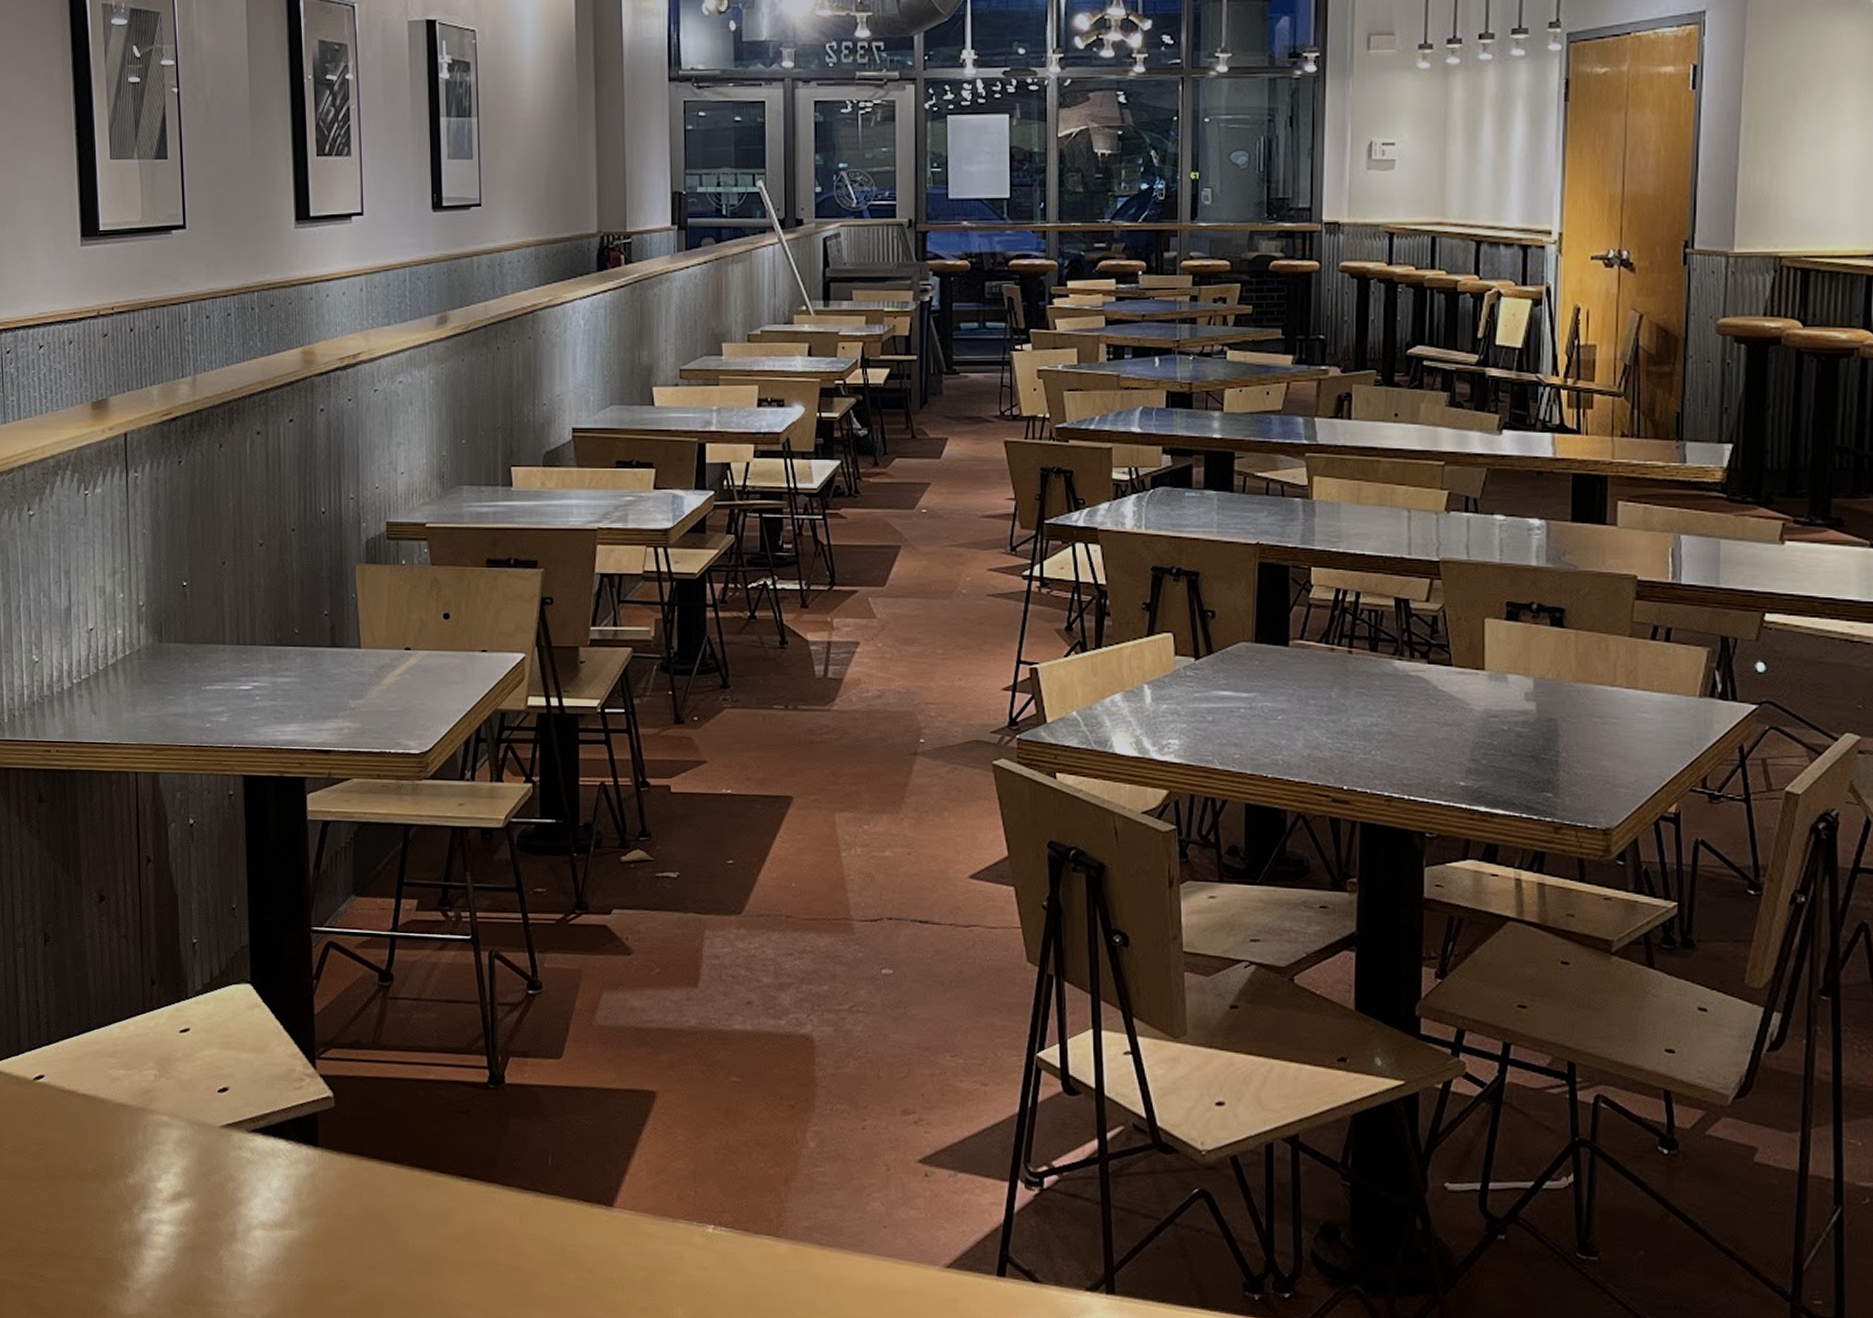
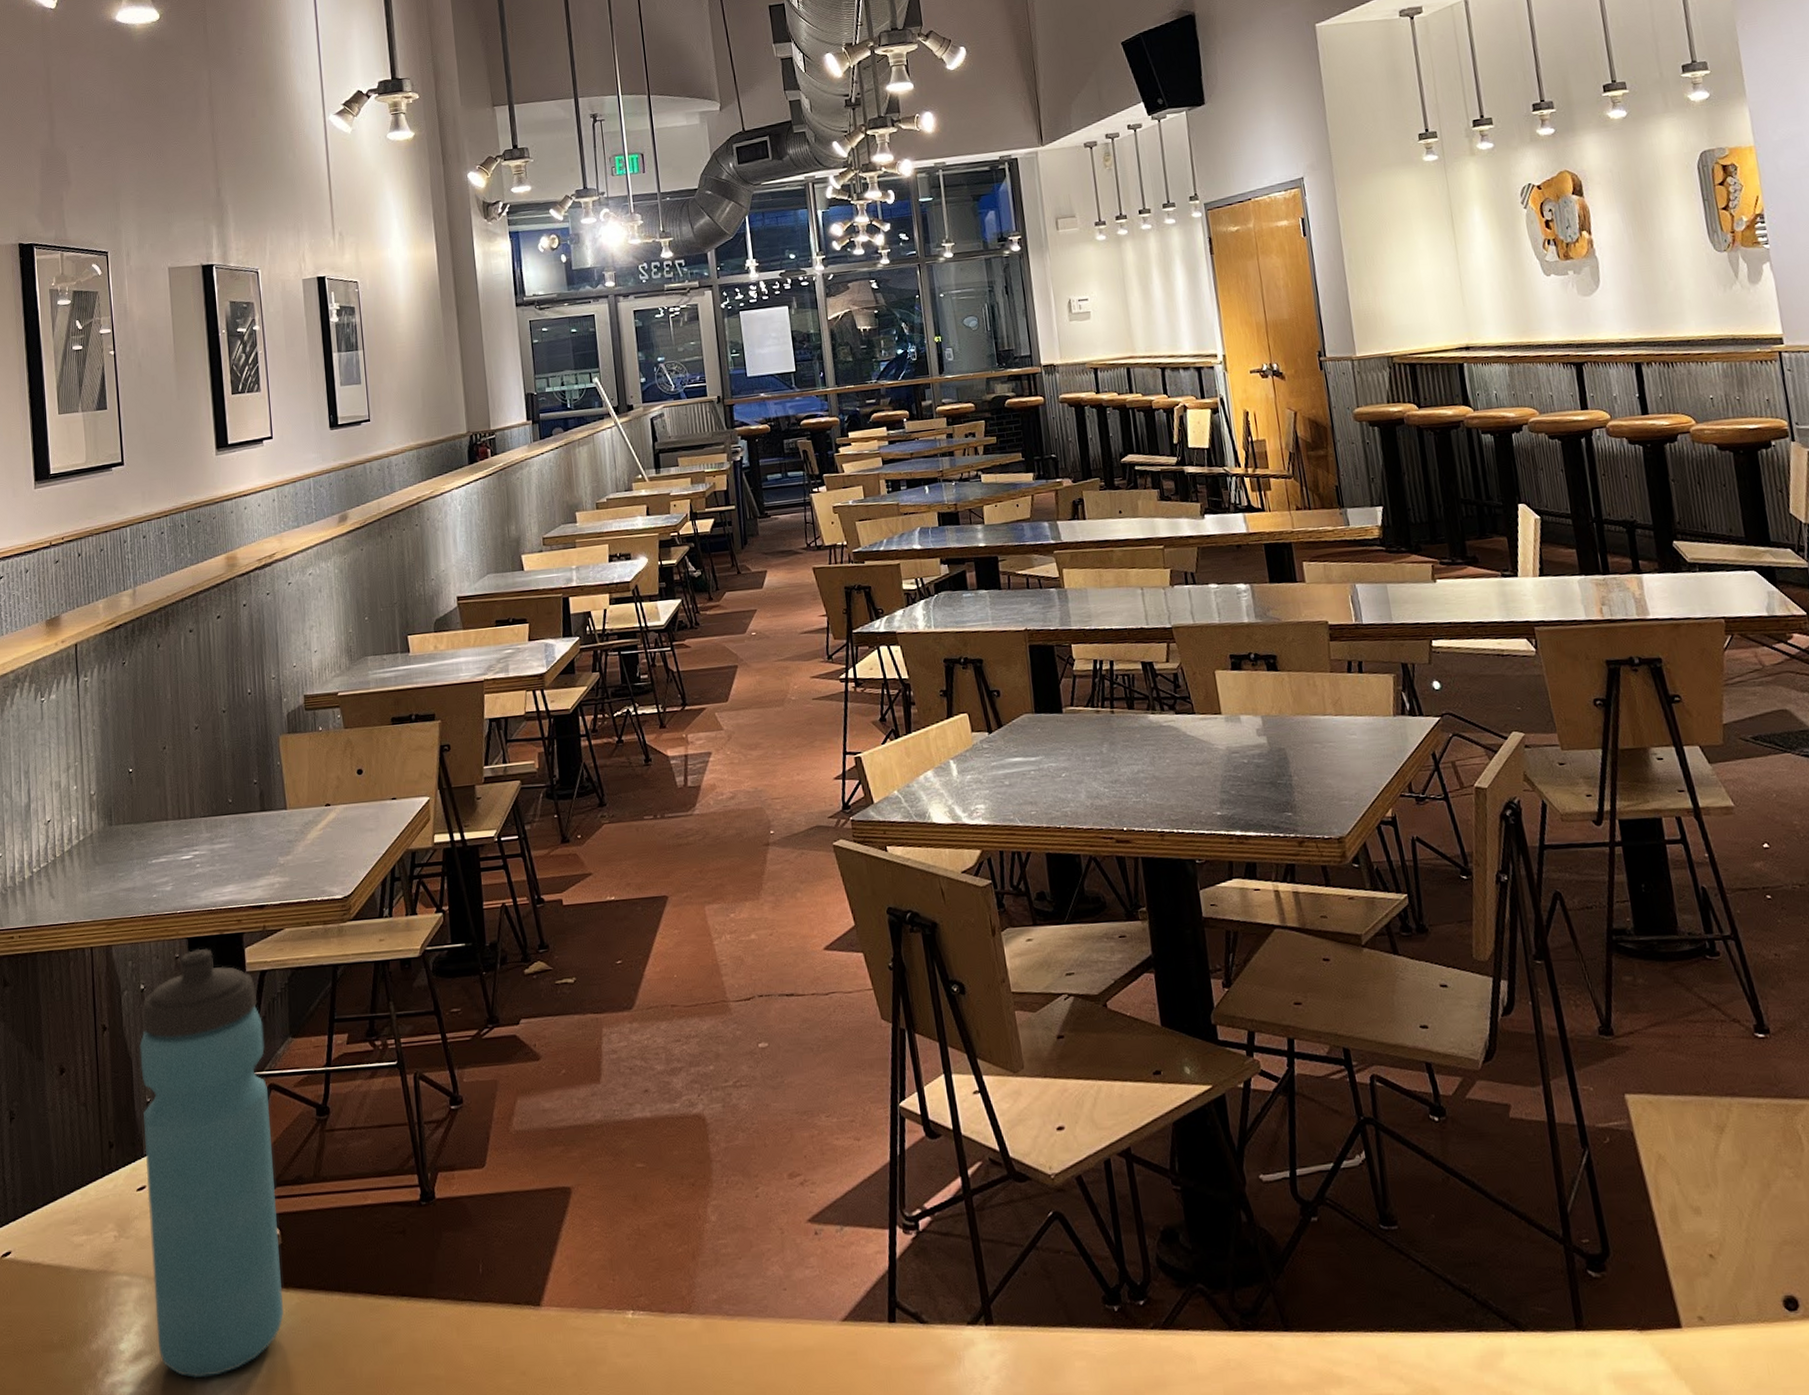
water bottle: none [187,788,333,1228] -> present [139,948,284,1379]

